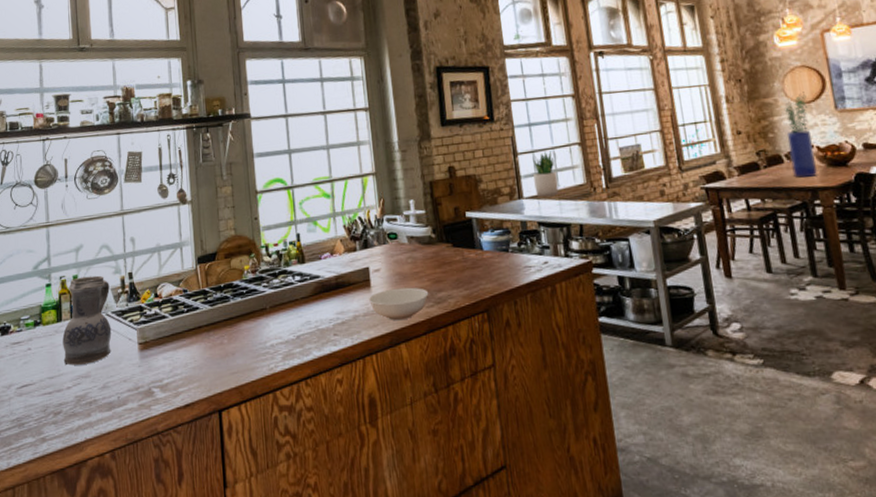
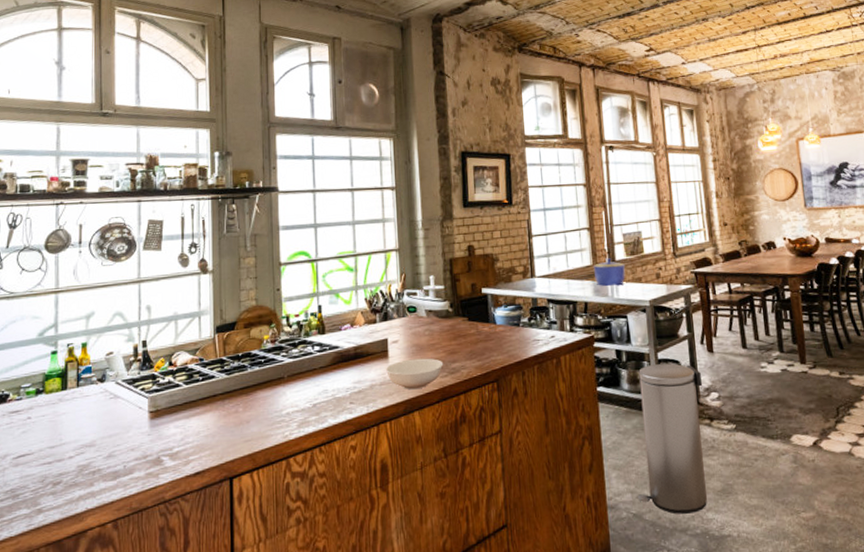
ceramic jug: present [62,275,112,366] -> none [66,343,121,435]
planter: present [533,151,559,198] -> none [546,234,568,277]
cooking pot: none [587,175,625,206] -> present [593,258,626,286]
pedal bin: none [645,290,733,459] -> present [637,363,707,514]
vase: present [783,92,818,178] -> none [763,191,788,266]

